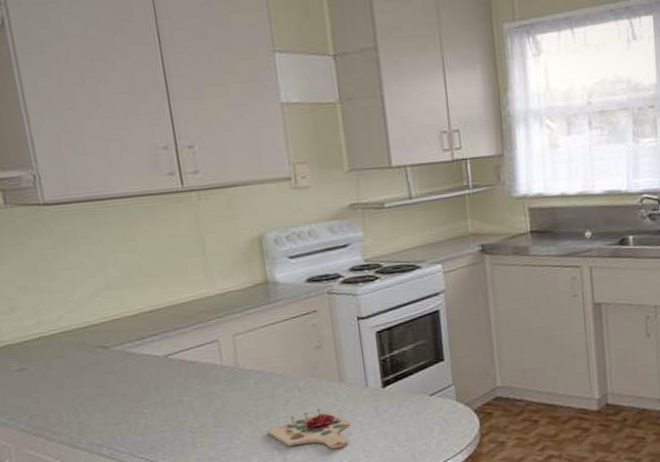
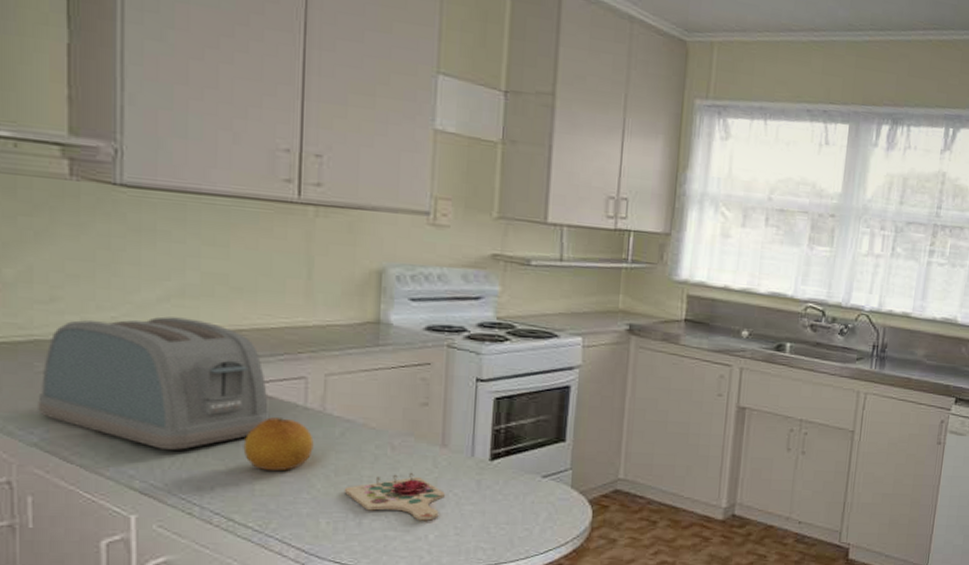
toaster: none [16,306,196,420] -> present [38,316,270,450]
fruit: none [179,378,236,425] -> present [243,417,314,471]

